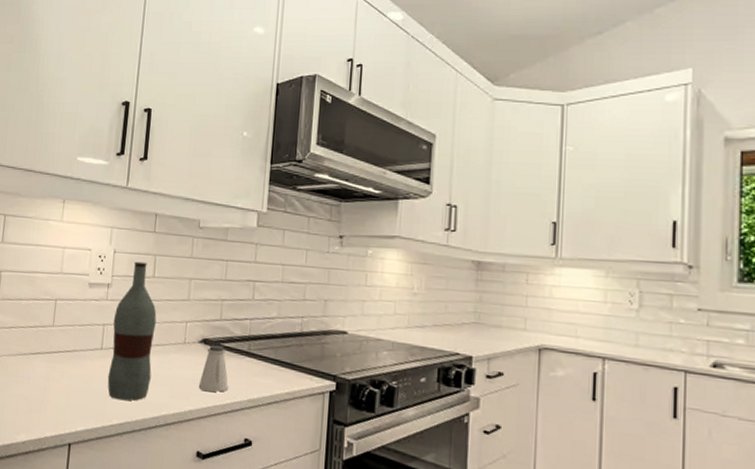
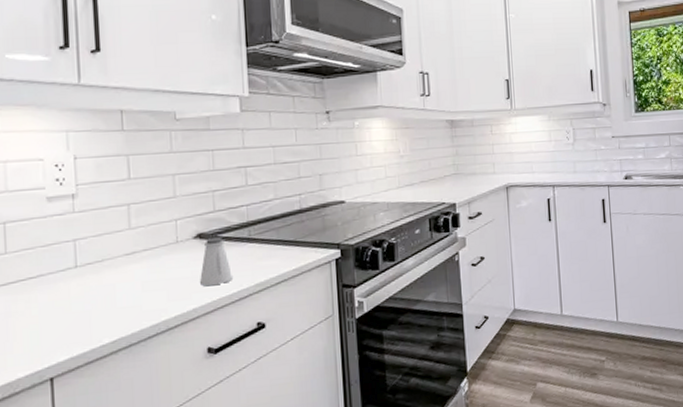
bottle: present [107,261,157,401] -> none [85,164,143,317]

